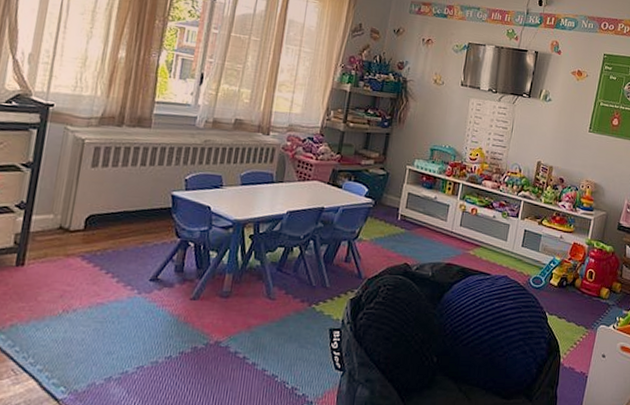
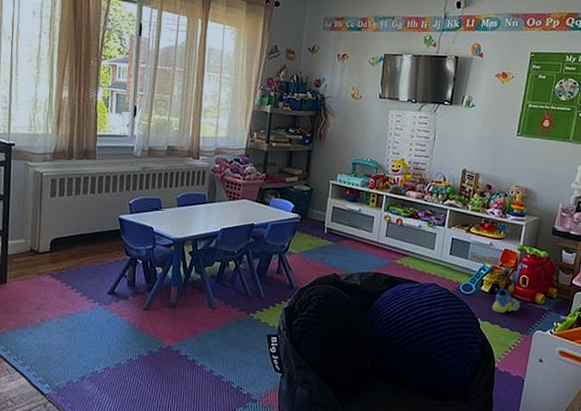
sneaker: none [560,281,587,308] -> present [492,287,521,314]

